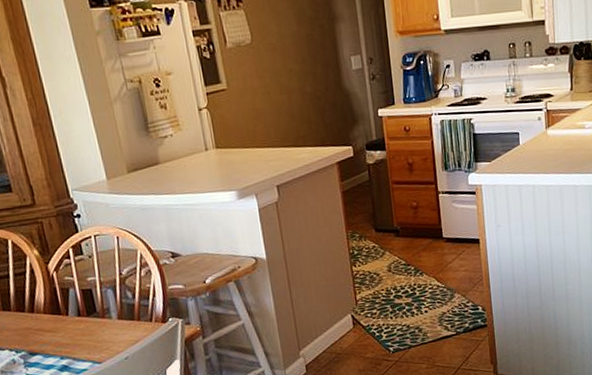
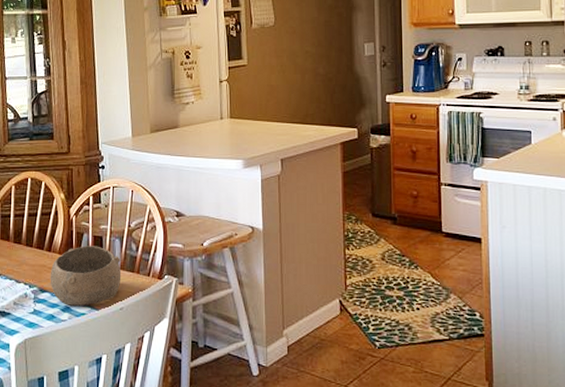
bowl: none [37,299,121,364] -> present [50,246,122,306]

